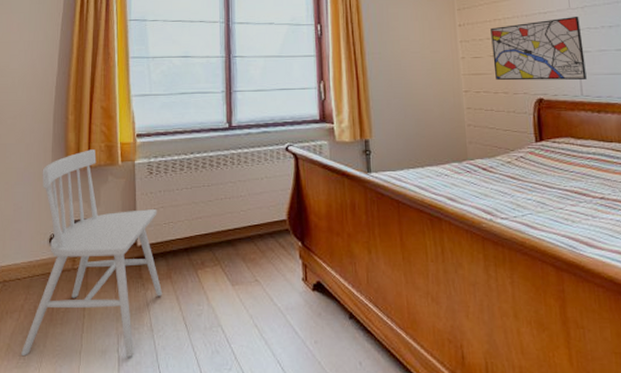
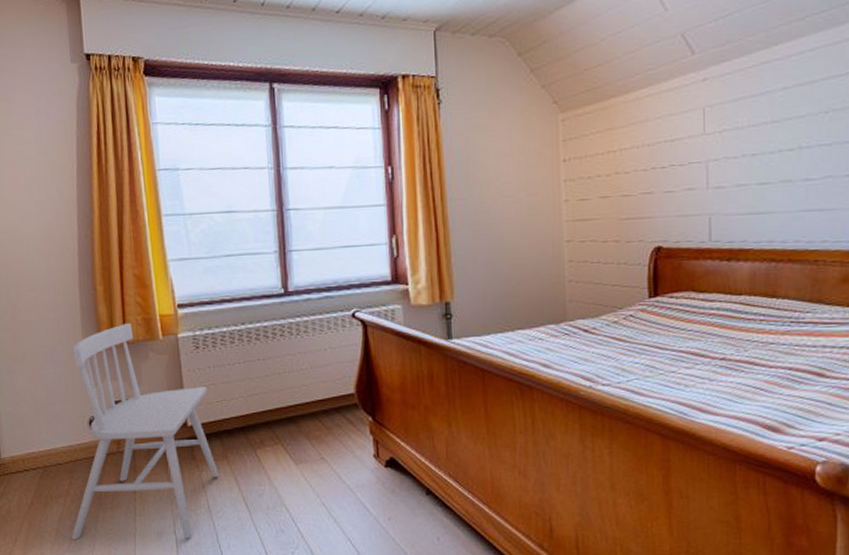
wall art: present [490,16,587,81] -> none [603,142,718,227]

